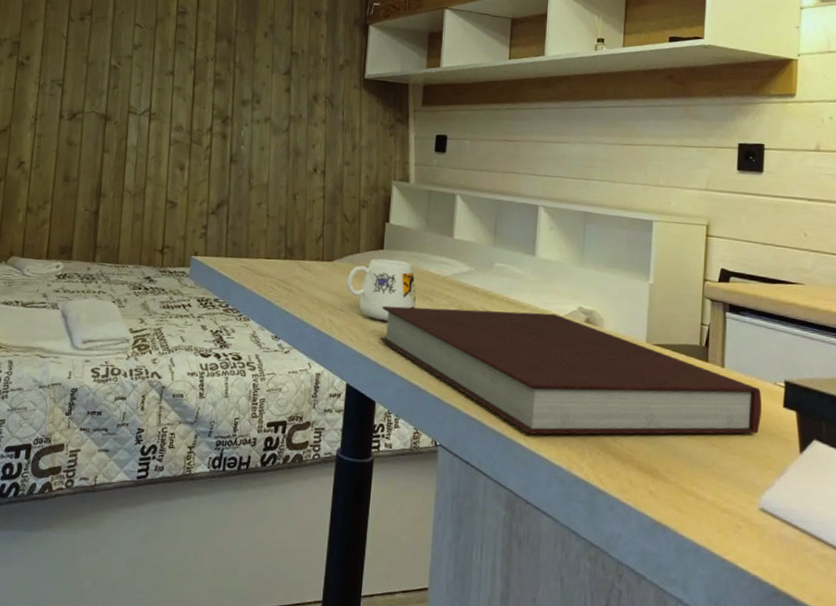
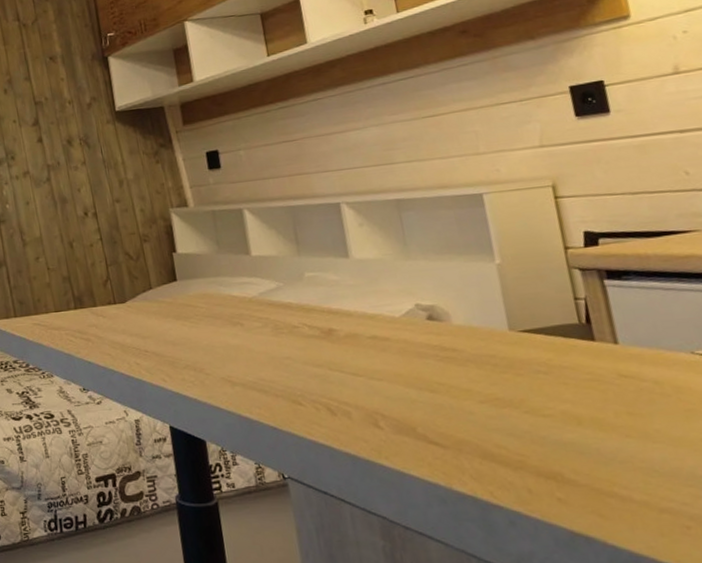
mug: present [346,258,416,321] -> none [145,289,226,355]
notebook: present [379,305,762,435] -> none [189,316,685,453]

